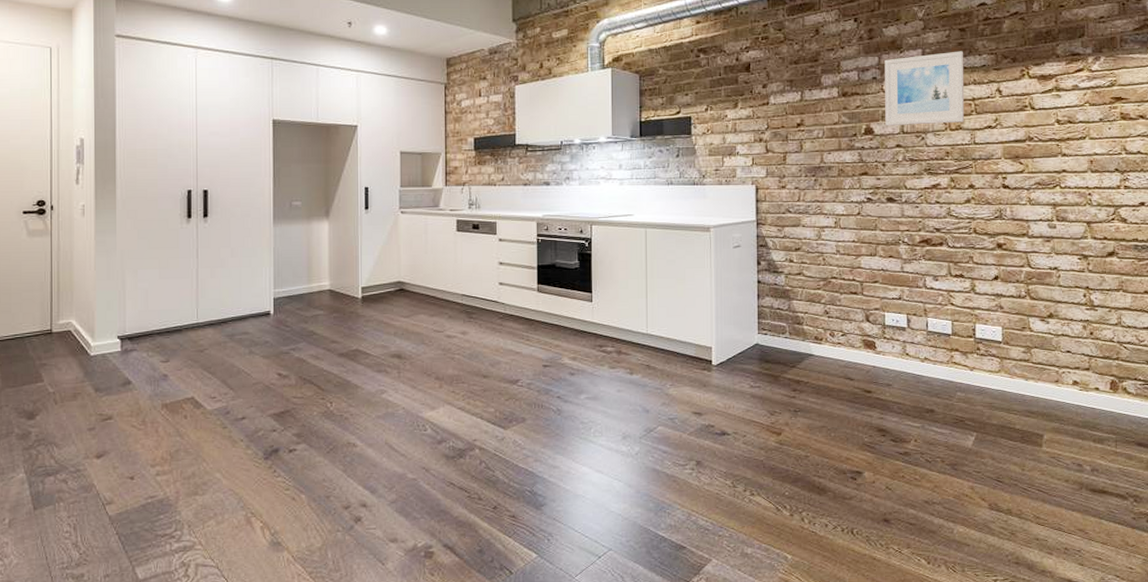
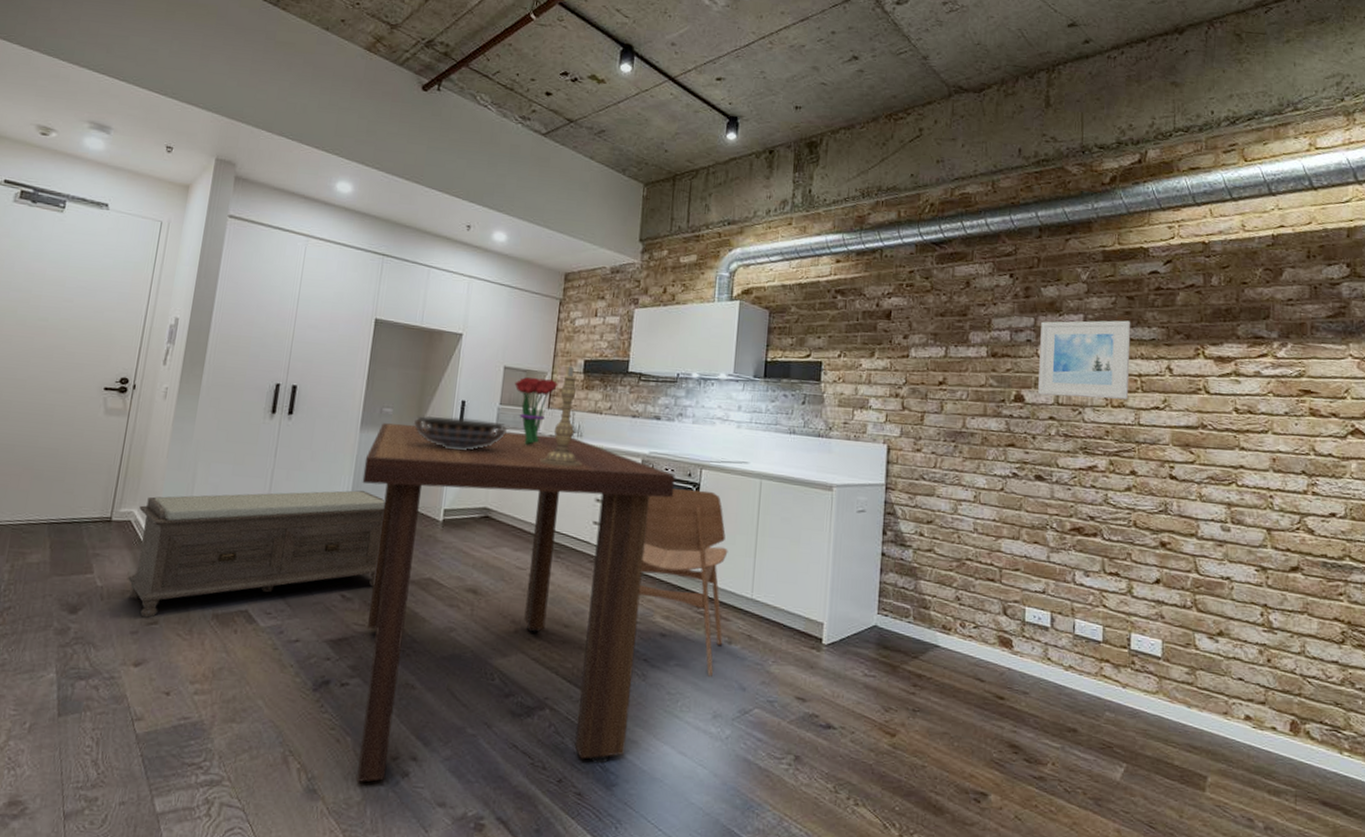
bench: none [77,279,307,415] -> present [128,490,385,618]
dining table: none [282,209,569,531] -> present [357,423,675,782]
decorative bowl: none [322,203,411,232] -> present [413,415,508,451]
bouquet: none [412,159,453,221] -> present [514,377,559,445]
candlestick: none [444,143,483,238] -> present [539,364,582,467]
dining chair: none [546,244,624,404] -> present [639,489,728,677]

